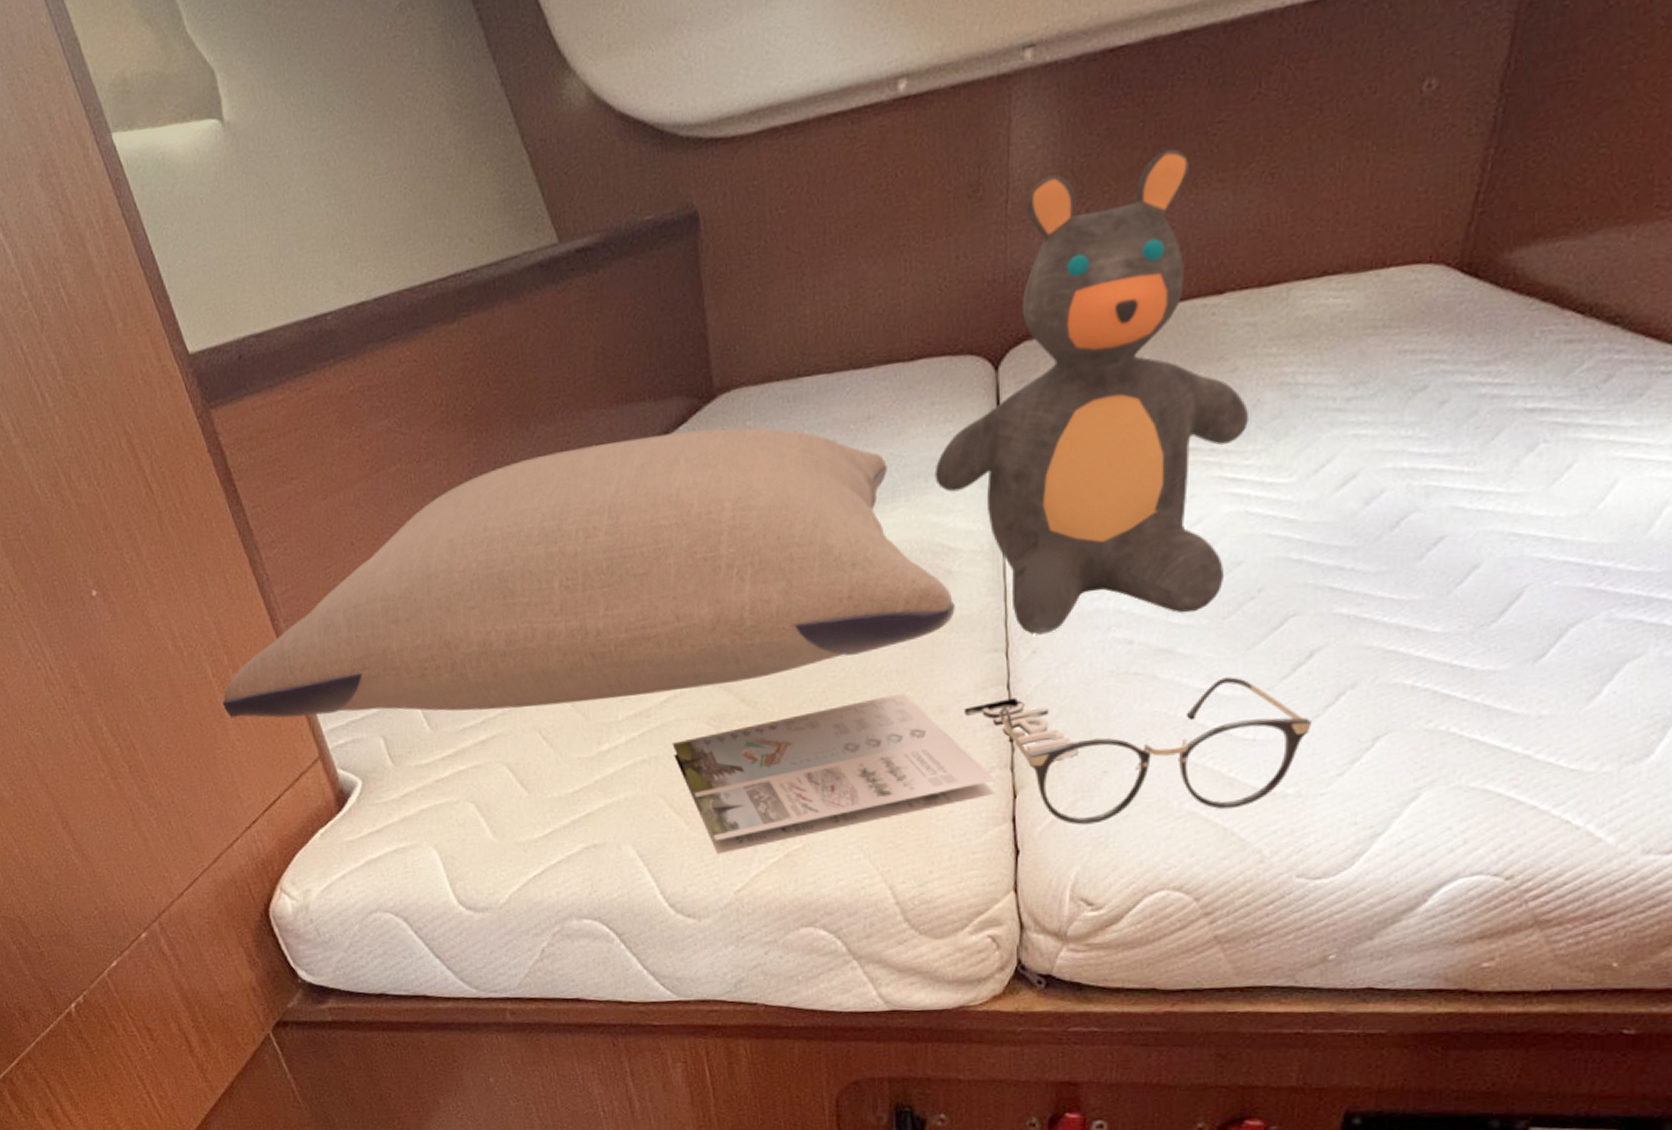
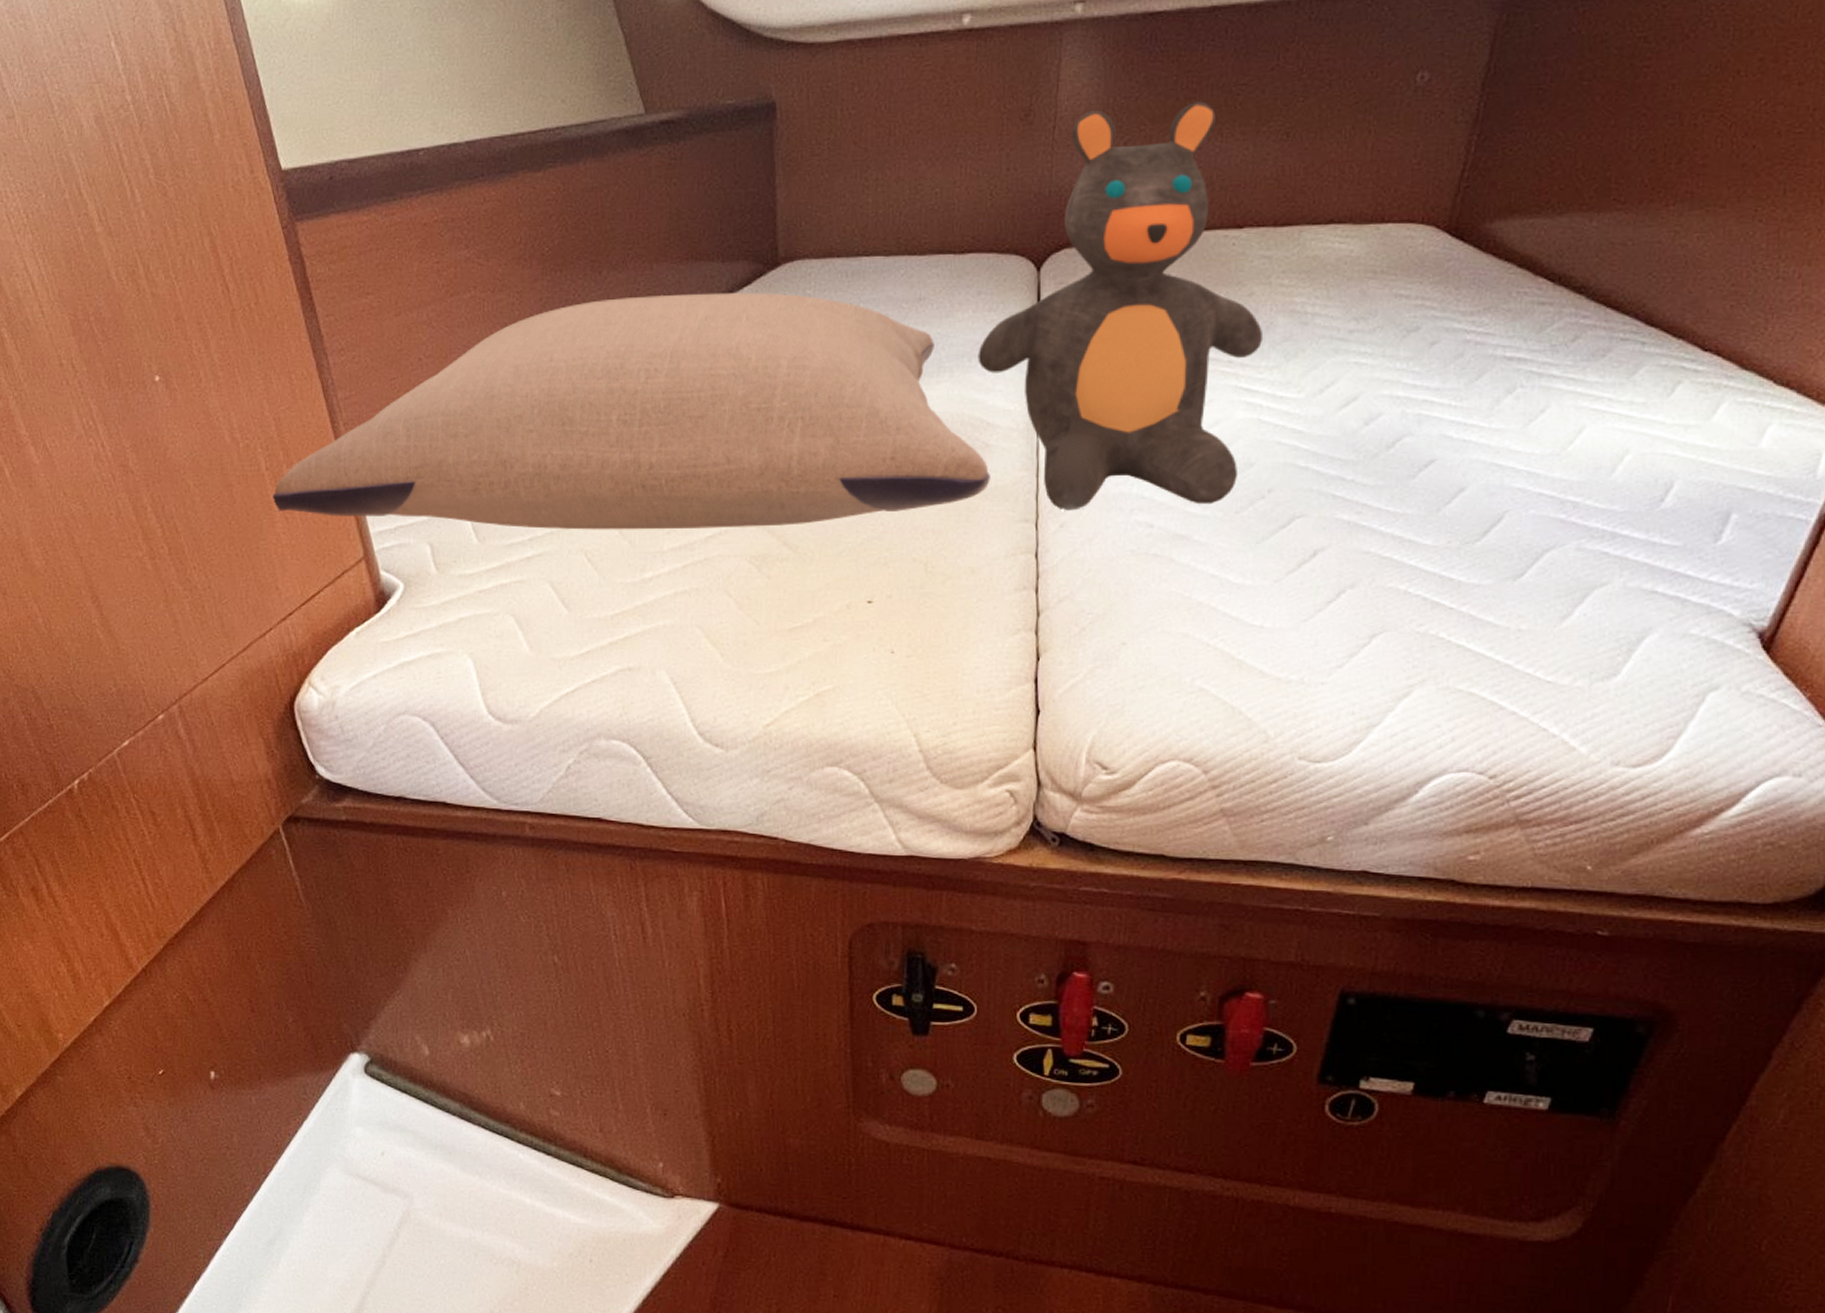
magazine: present [672,692,1078,855] -> none [713,551,1099,688]
eyeglasses: present [998,677,1312,826] -> none [1026,567,1314,692]

